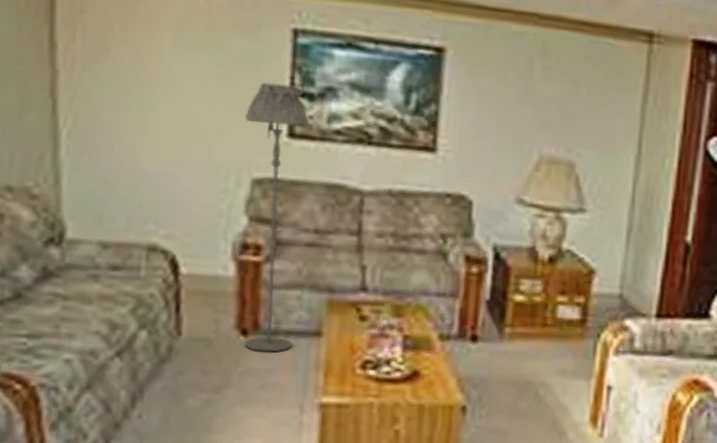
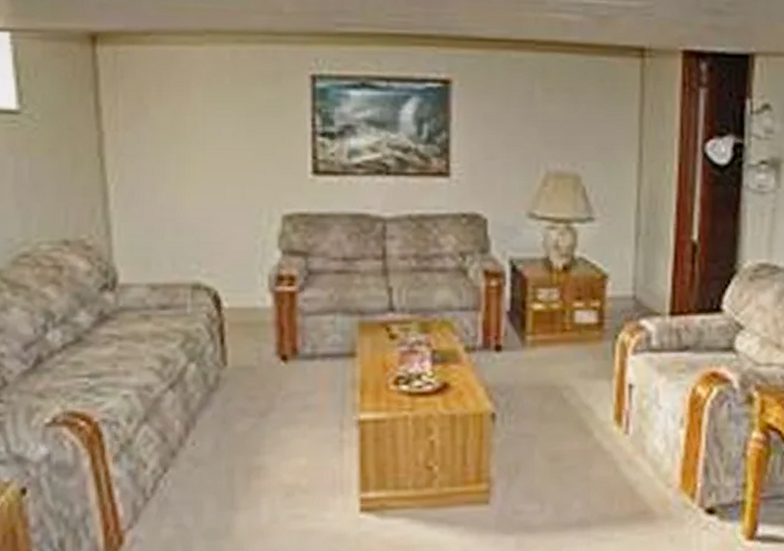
floor lamp: present [244,82,309,352] -> none [273,126,331,375]

